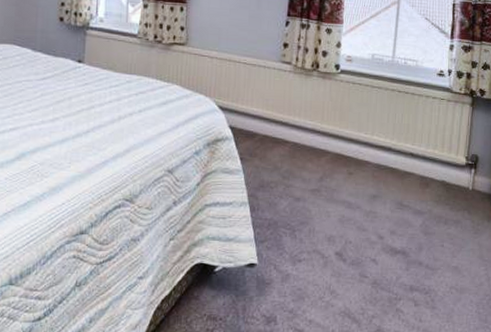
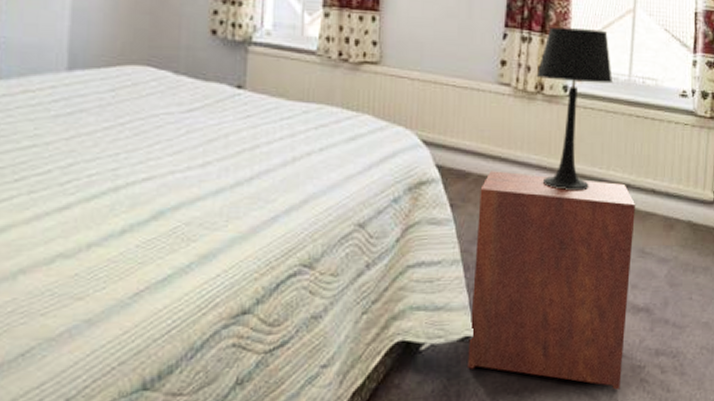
nightstand: none [252,132,396,316] -> present [468,171,636,390]
table lamp: none [313,16,379,152] -> present [536,27,614,191]

